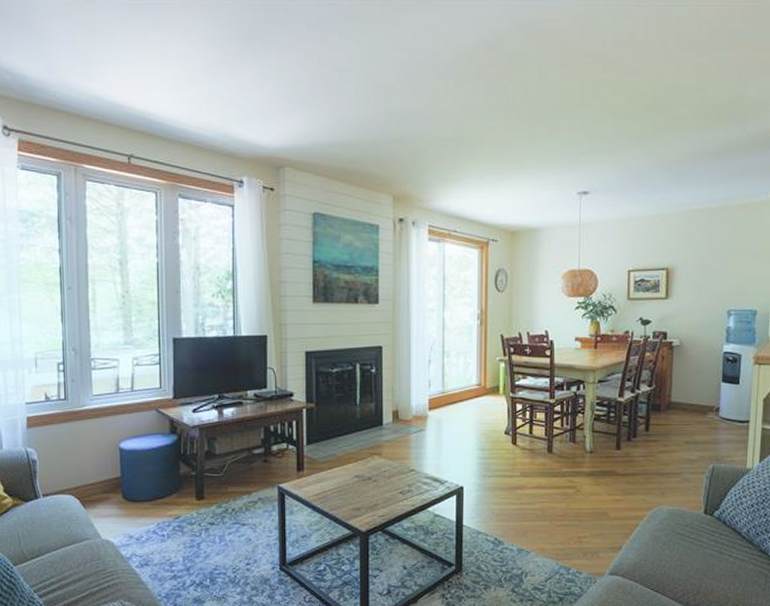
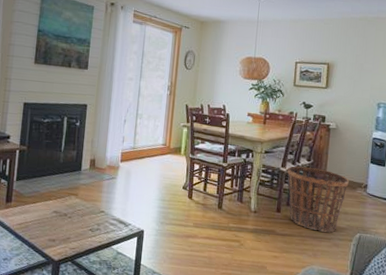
basket: none [626,394,698,466] -> present [287,166,349,233]

